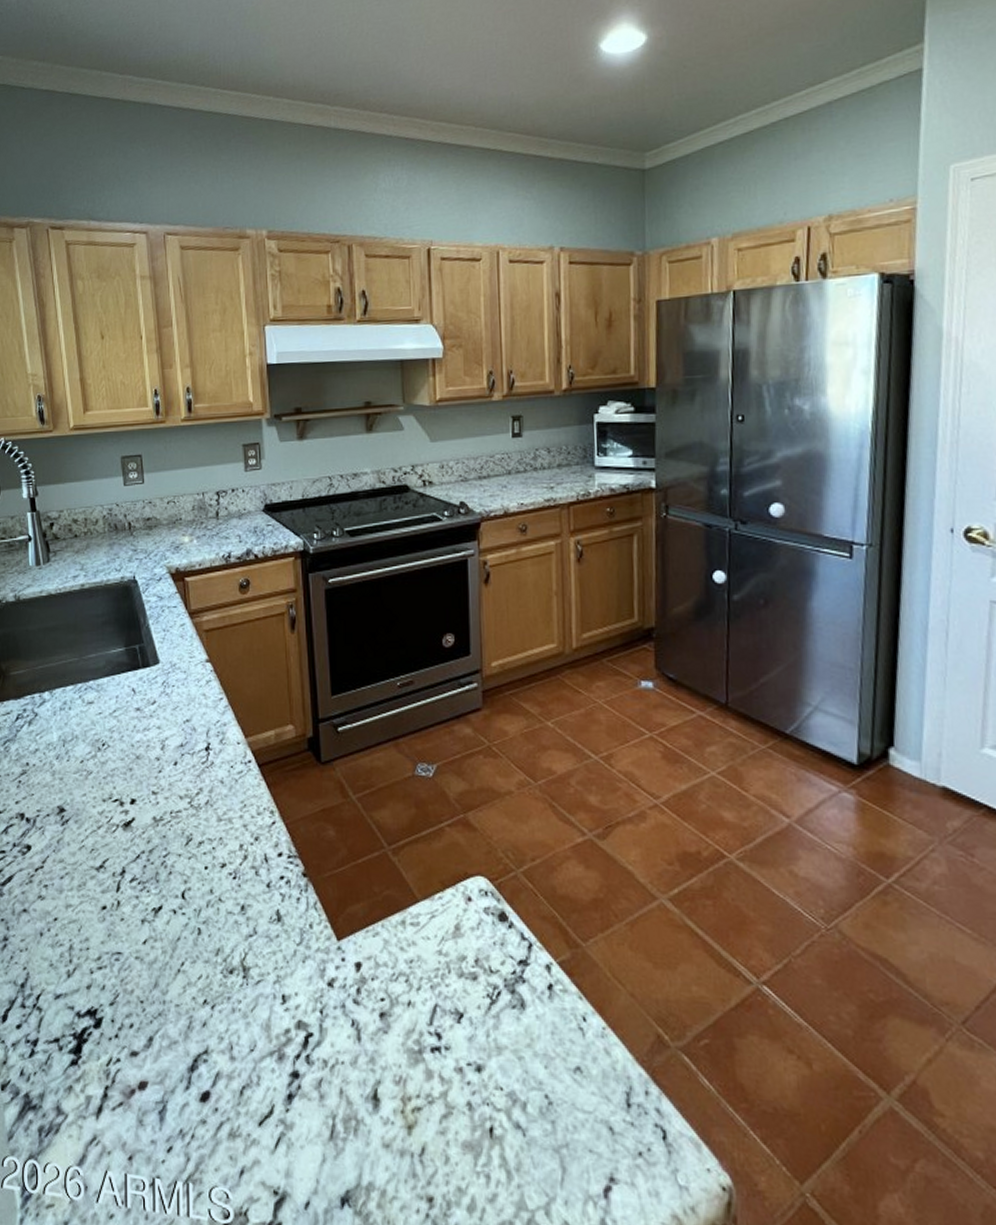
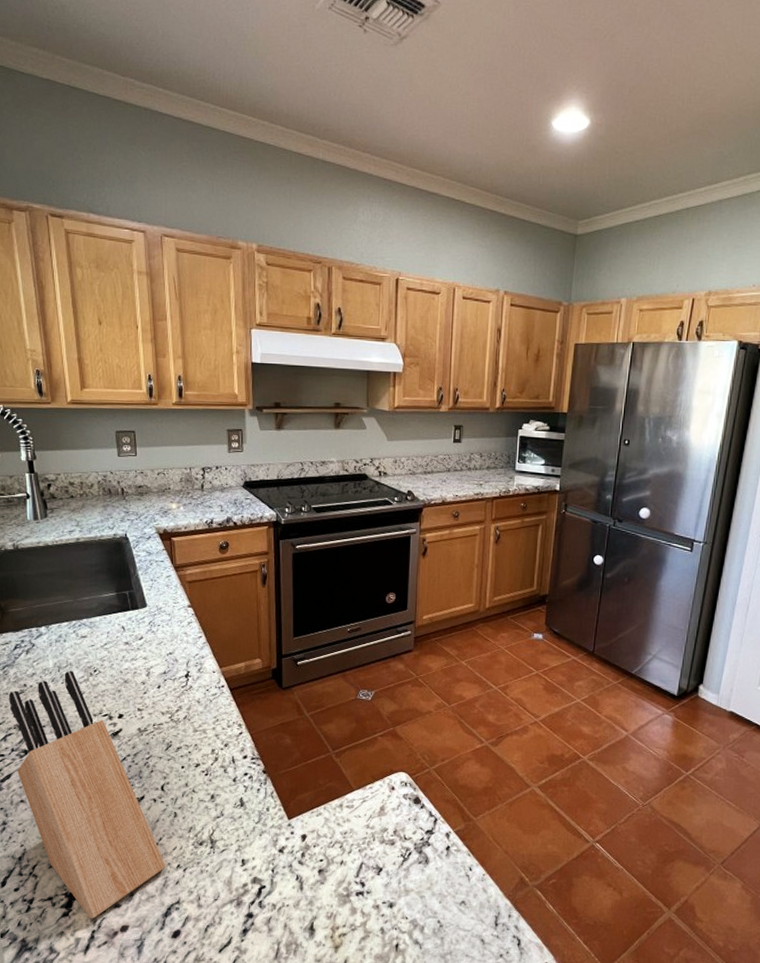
knife block: none [11,744,191,1071] -> present [9,670,166,919]

